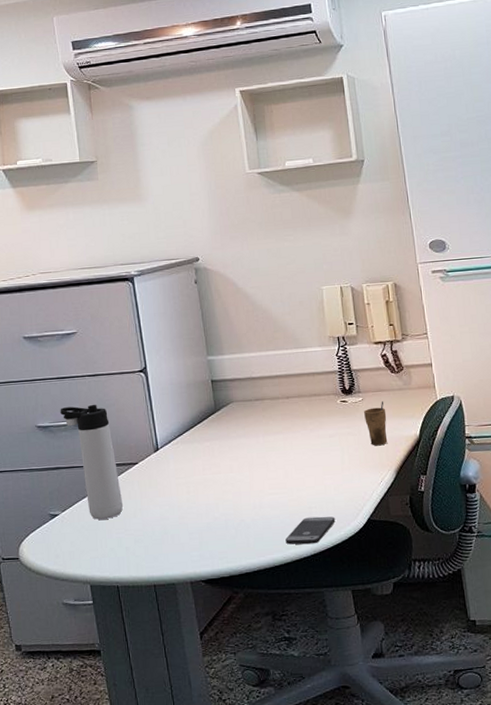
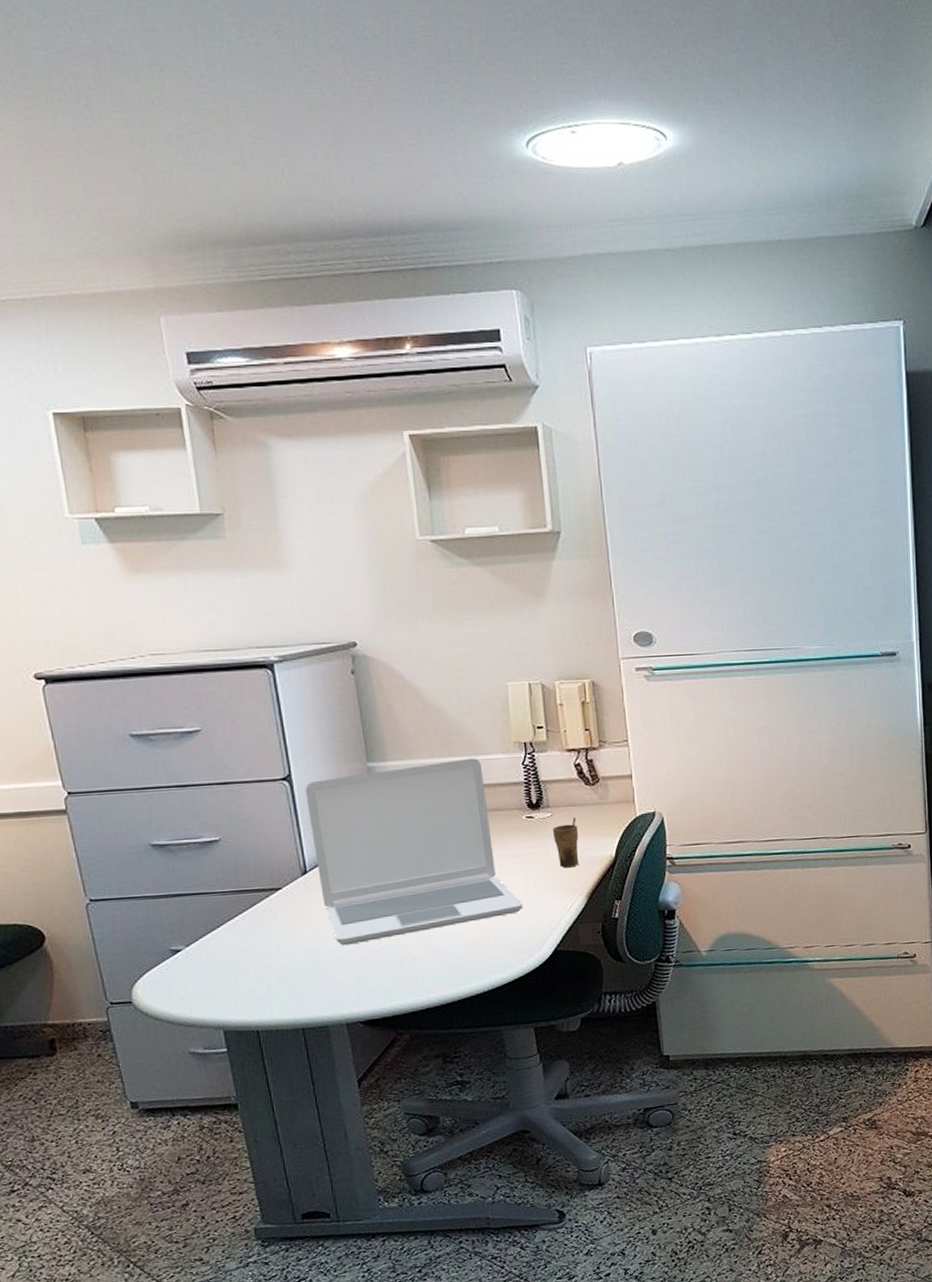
thermos bottle: present [60,404,123,520] -> none [181,818,263,955]
laptop: none [157,351,340,513] -> present [305,758,523,946]
smartphone: present [285,516,335,545] -> none [459,947,517,979]

